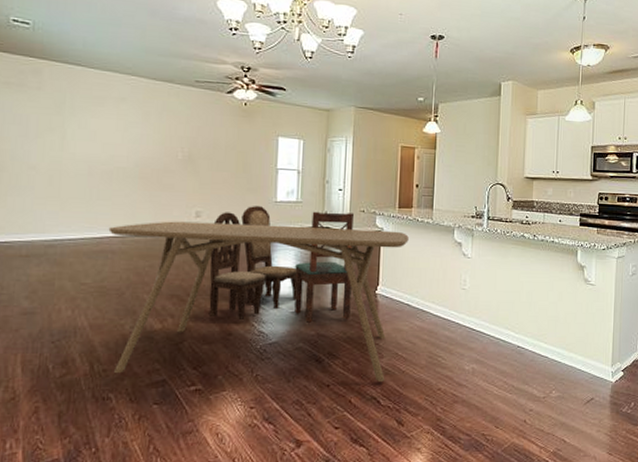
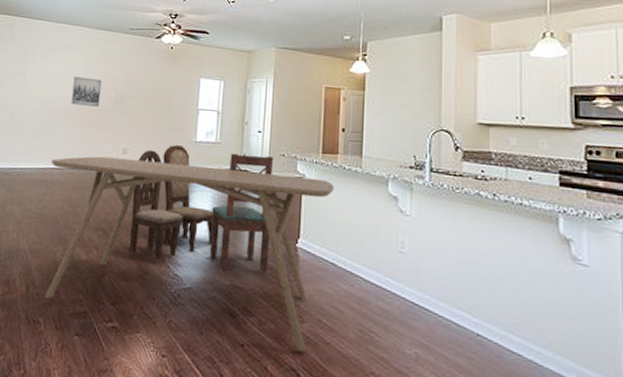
wall art: none [128,134,165,169] -> present [71,77,102,108]

